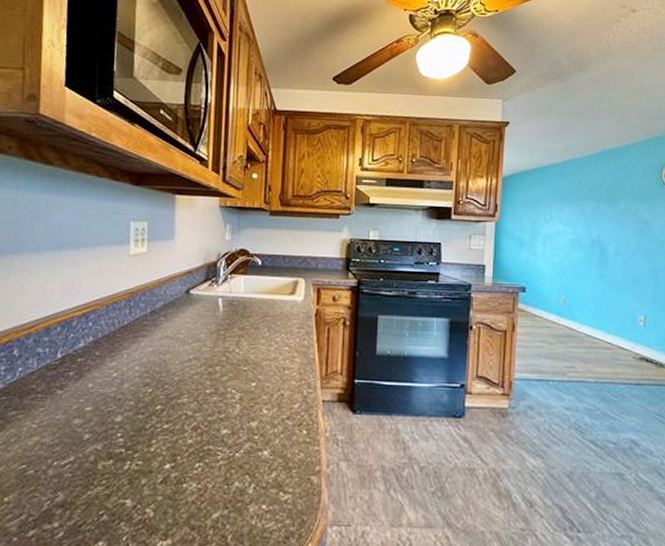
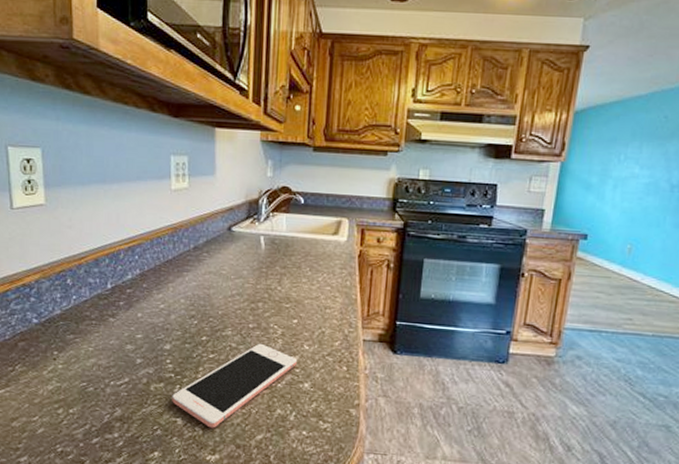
cell phone: none [121,409,255,509] -> present [172,343,297,428]

